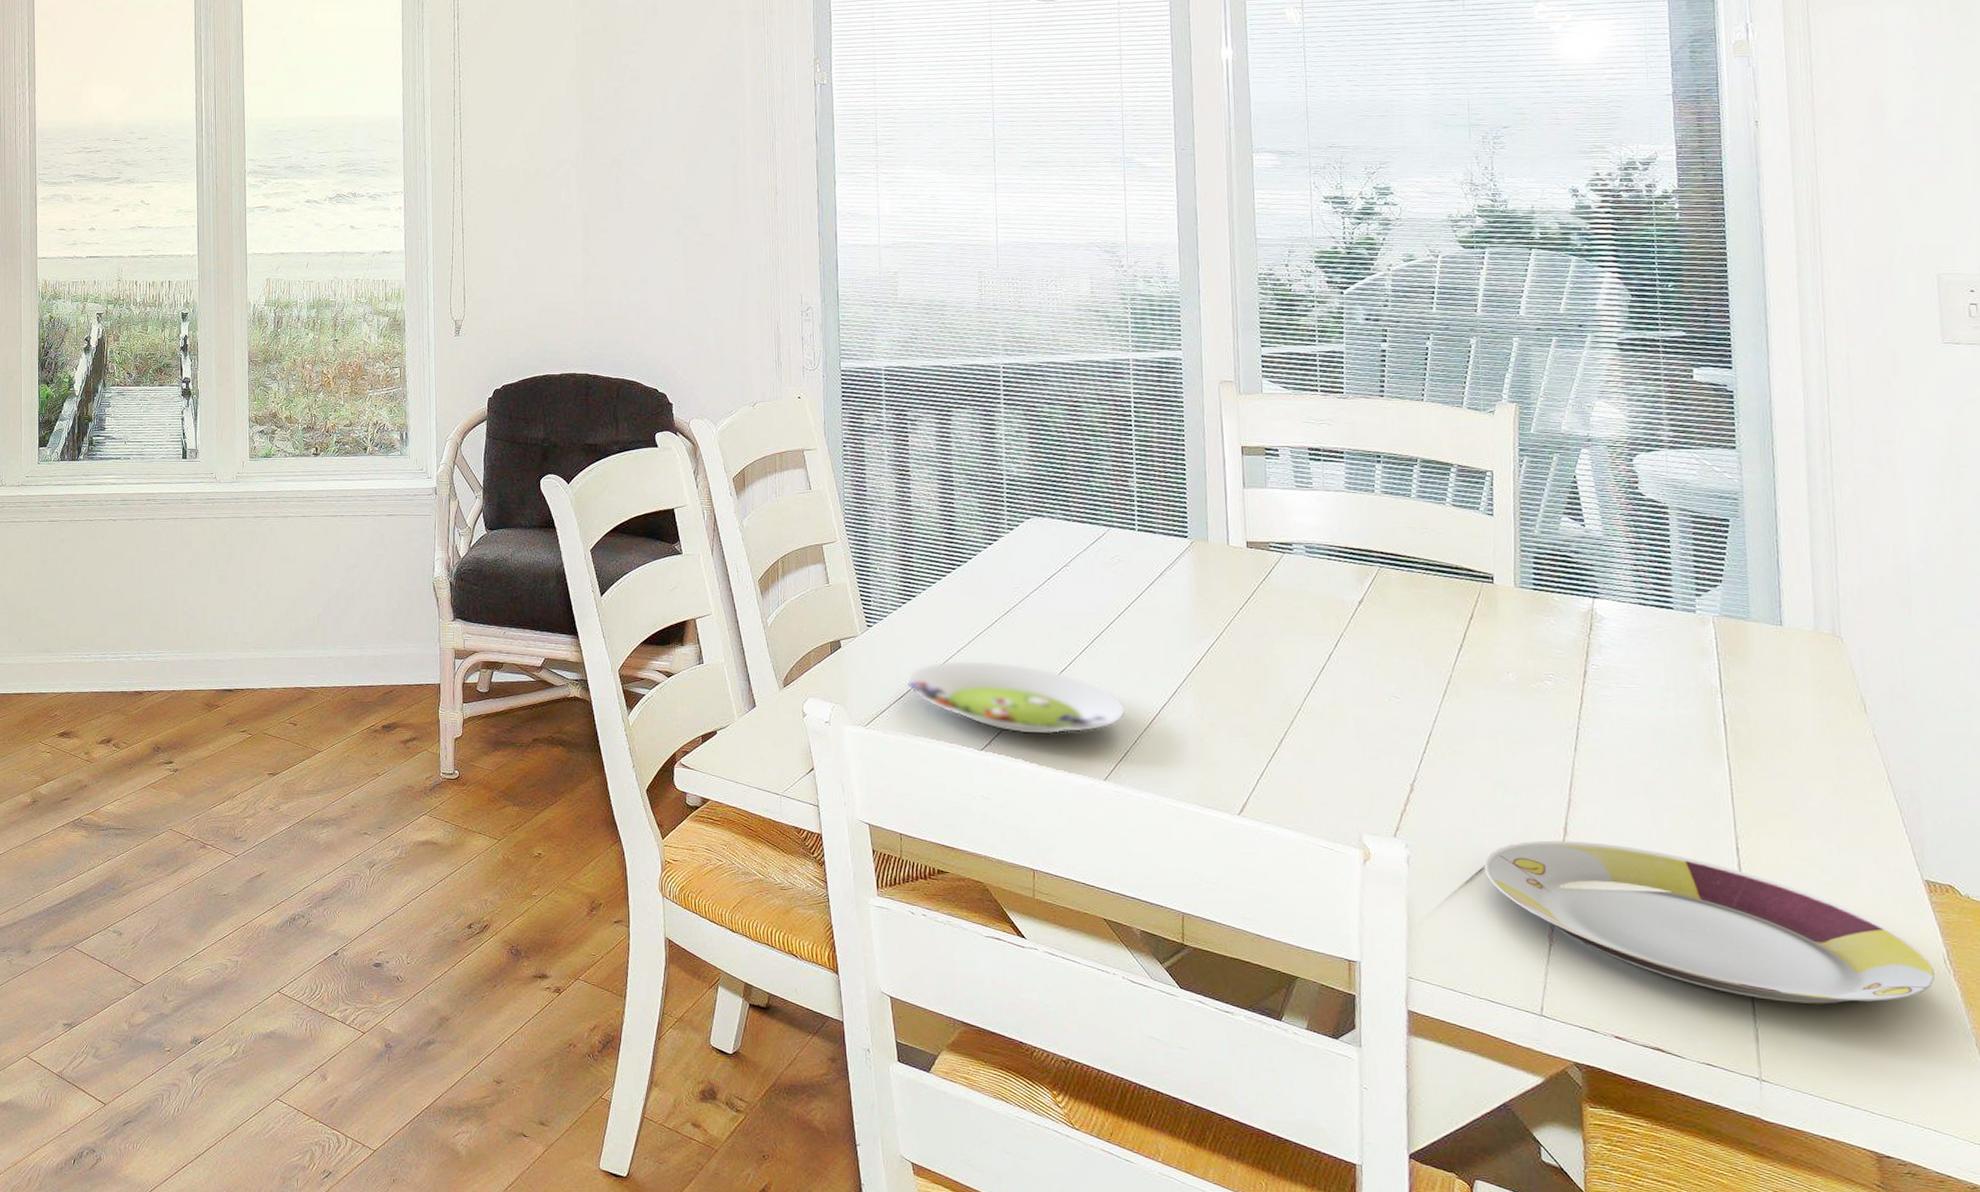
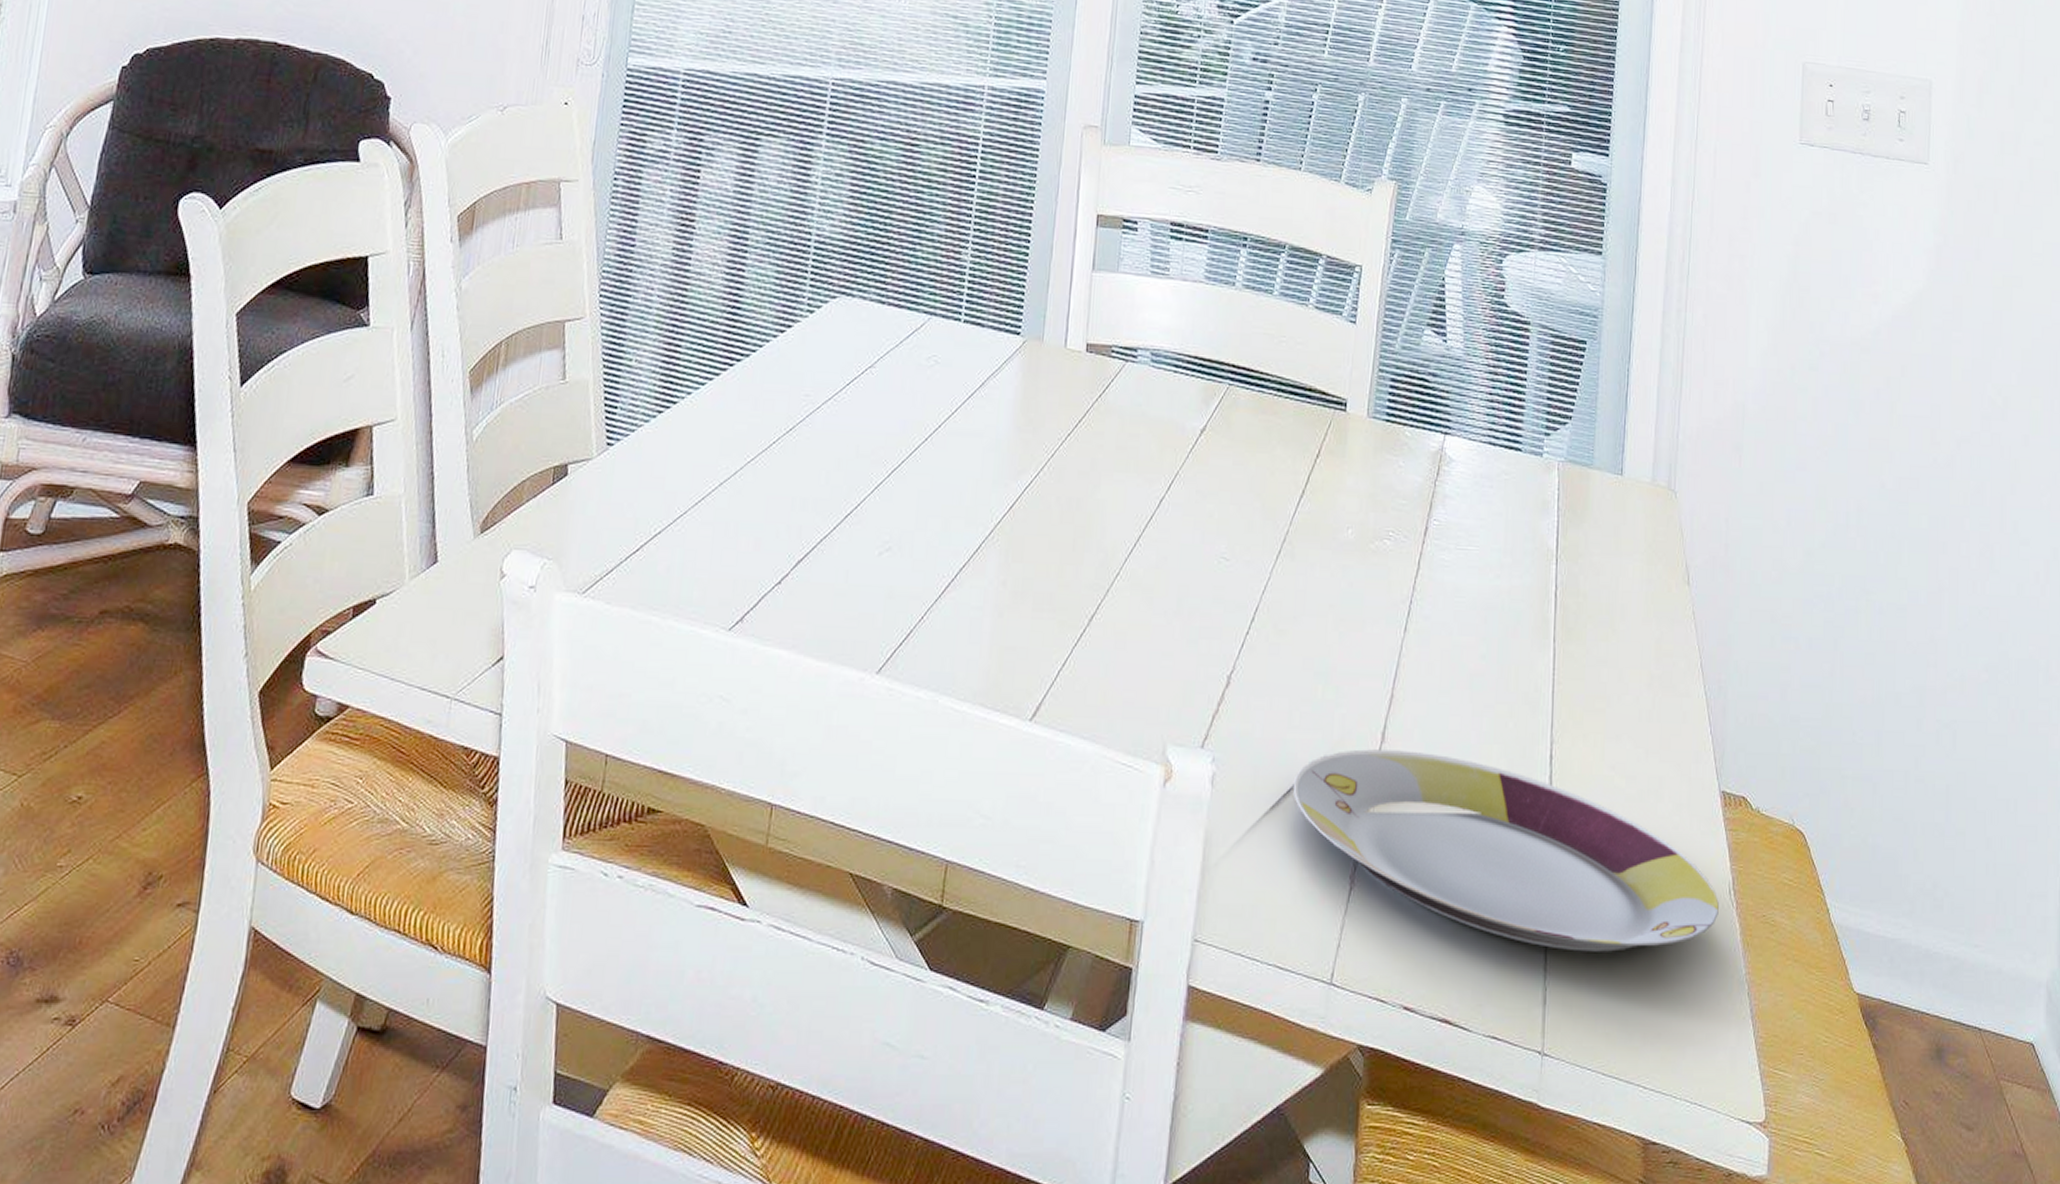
salad plate: present [906,660,1126,736] -> none [646,497,916,609]

